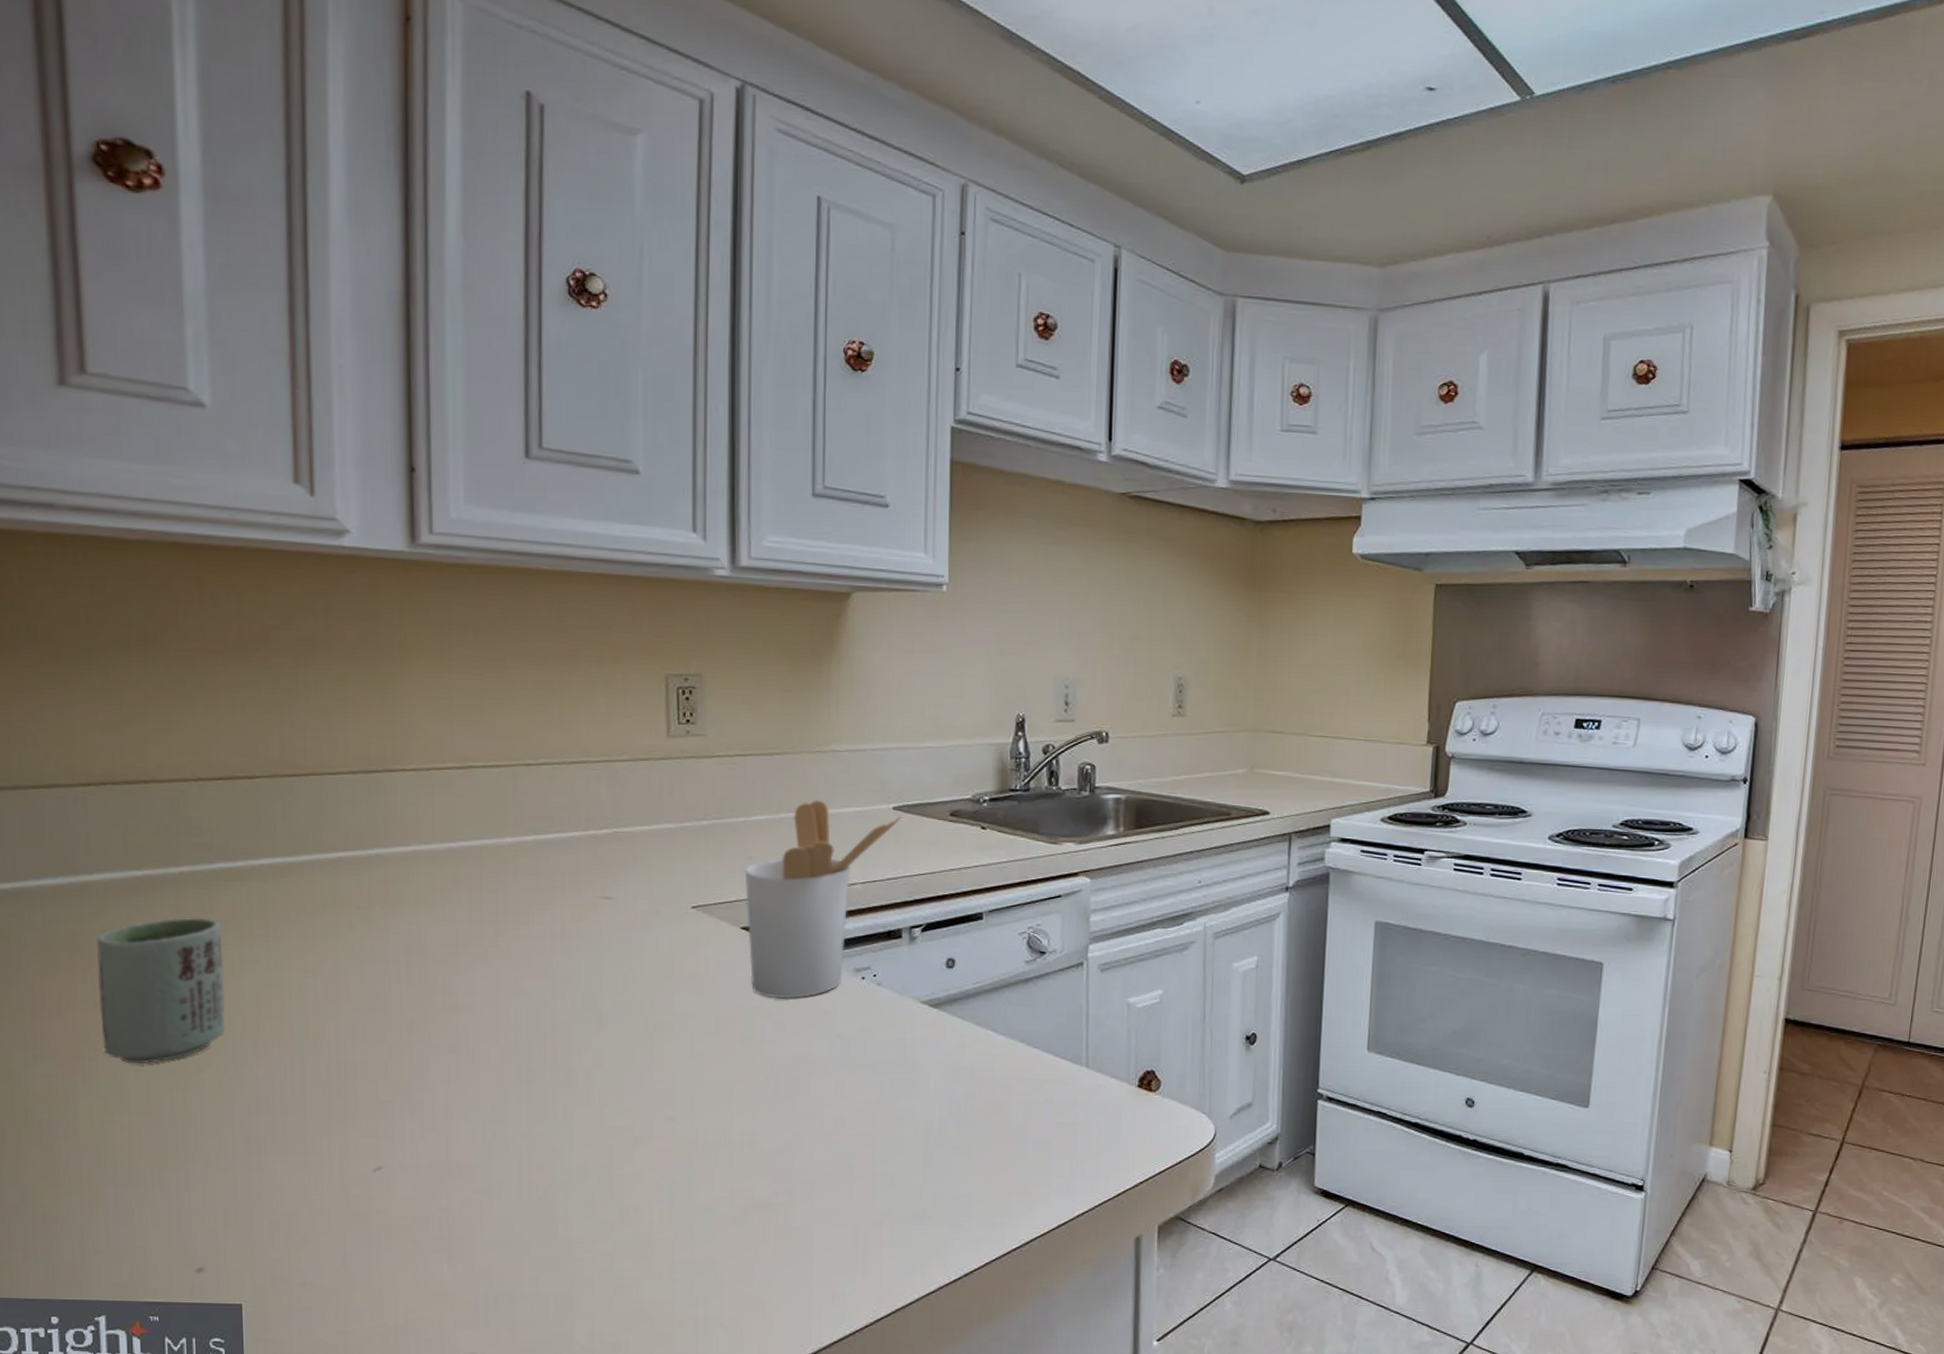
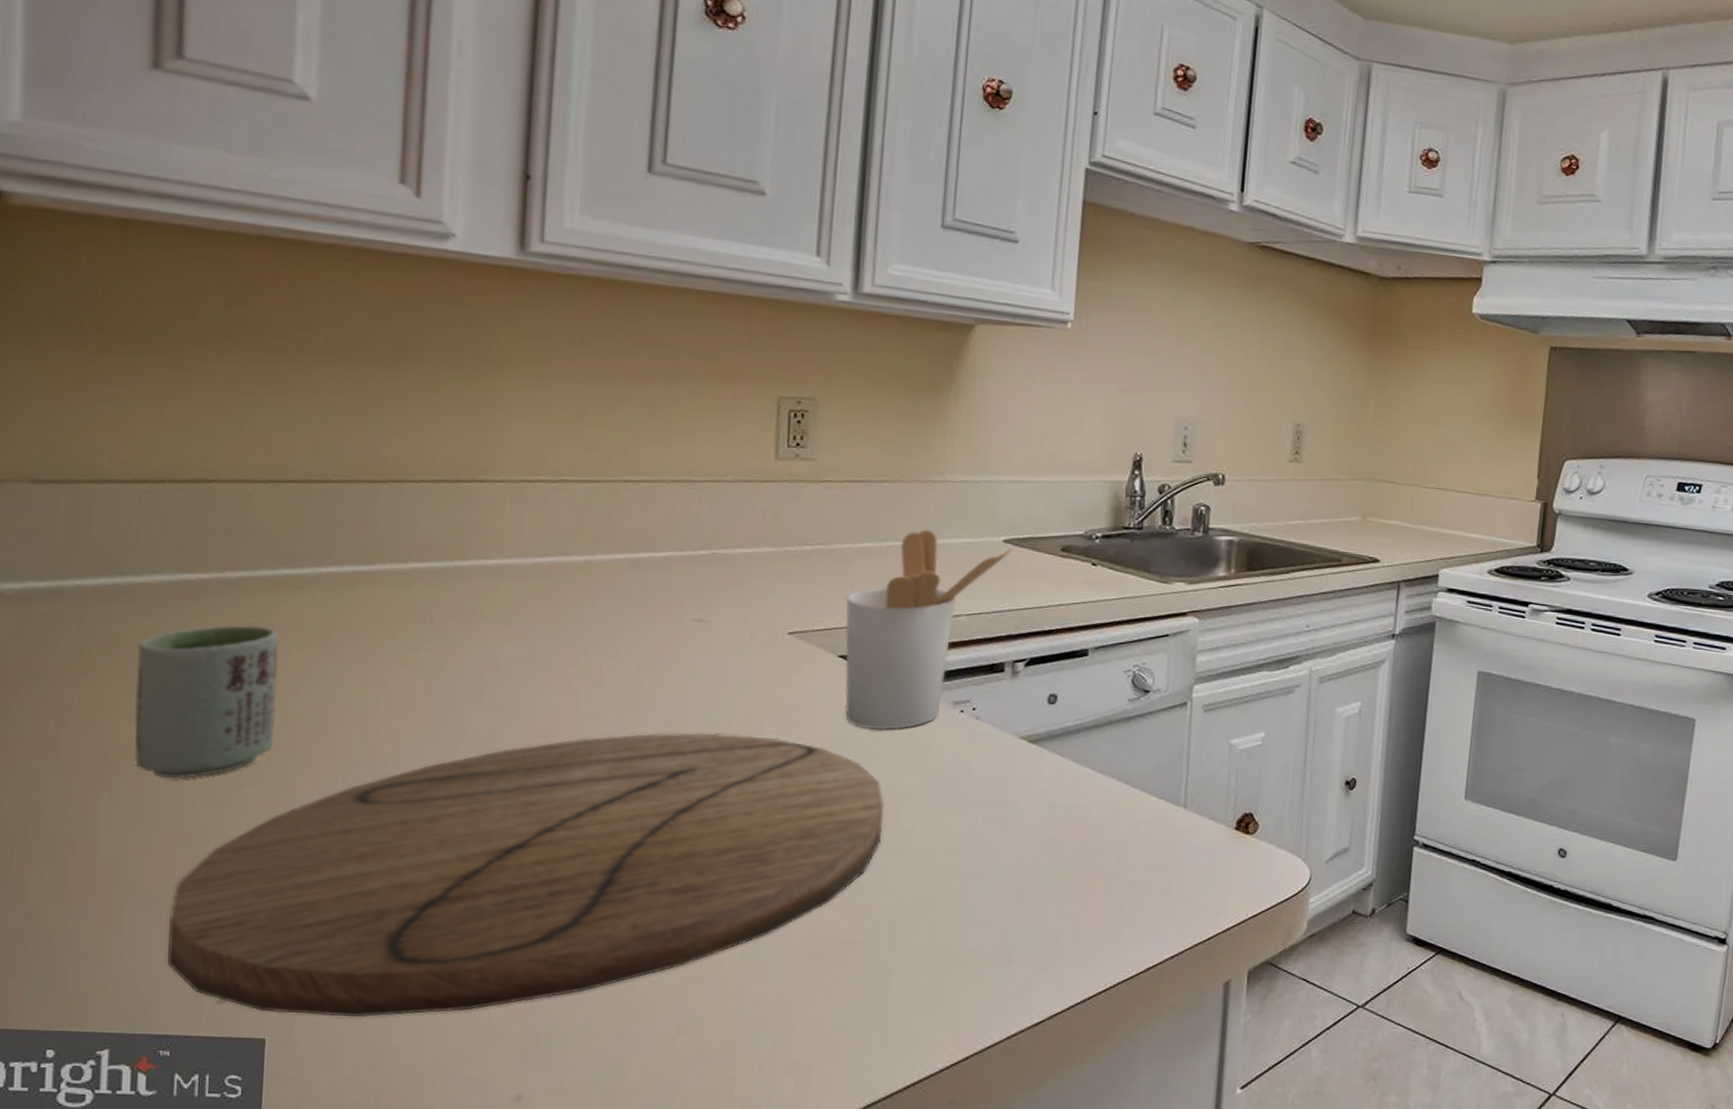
cutting board: none [147,1006,795,1284] -> present [168,732,885,1018]

